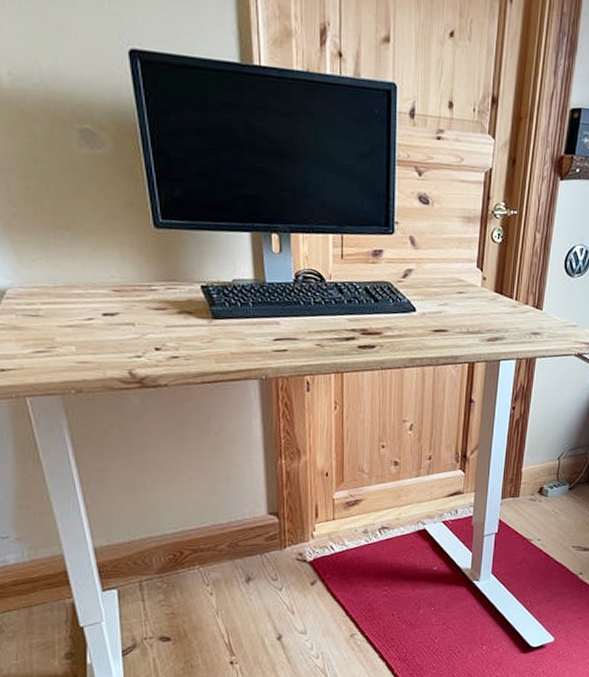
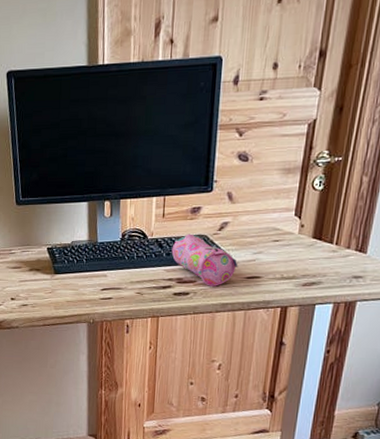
pencil case: none [353,279,425,339] -> present [171,234,238,286]

